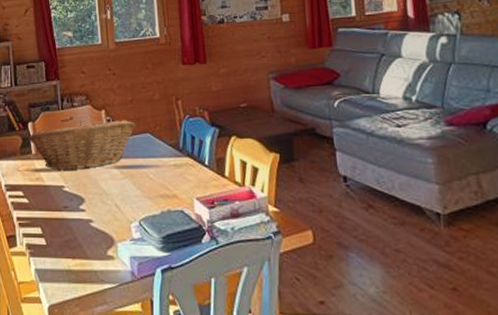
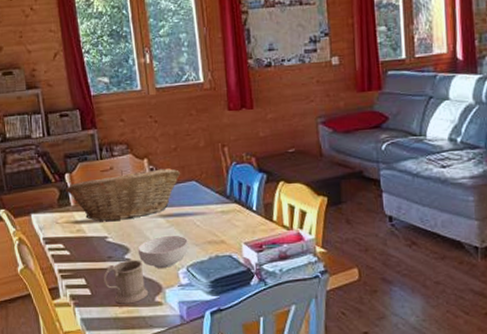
mug: none [58,211,102,256] -> present [103,260,149,304]
cereal bowl: none [92,187,142,220] -> present [137,235,189,268]

